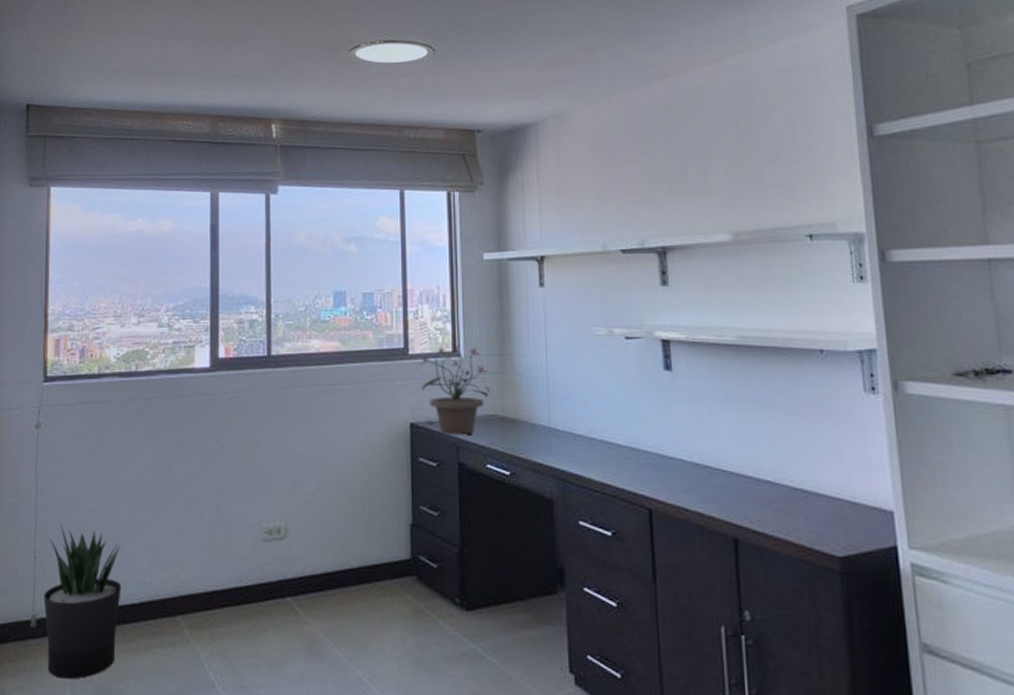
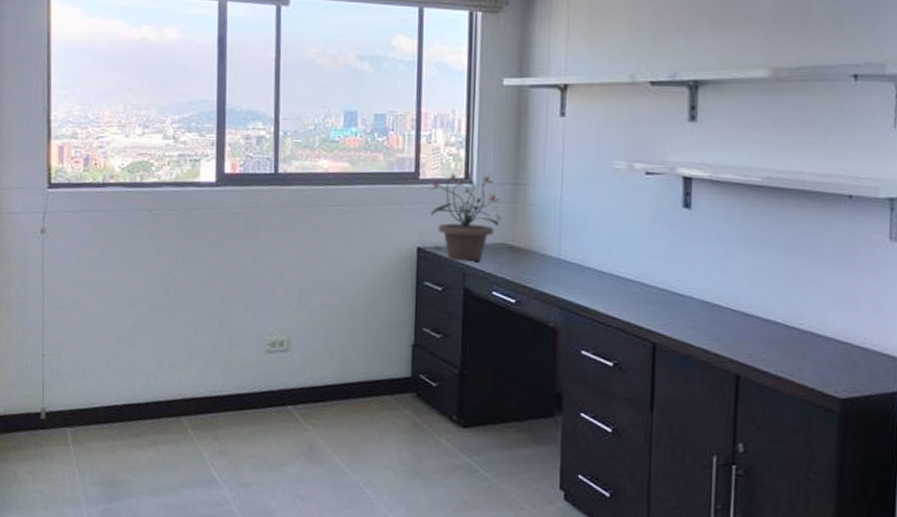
planter: present [43,524,122,679] -> none [52,326,128,468]

